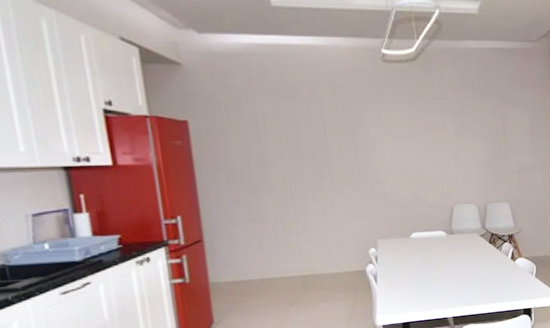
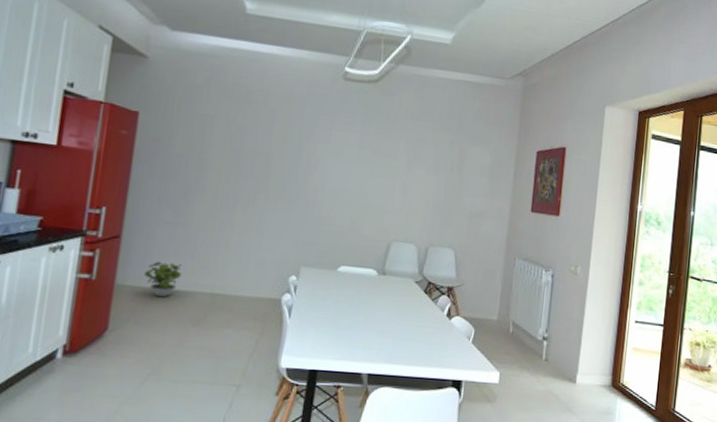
potted plant: none [235,255,270,287] -> present [145,261,182,298]

